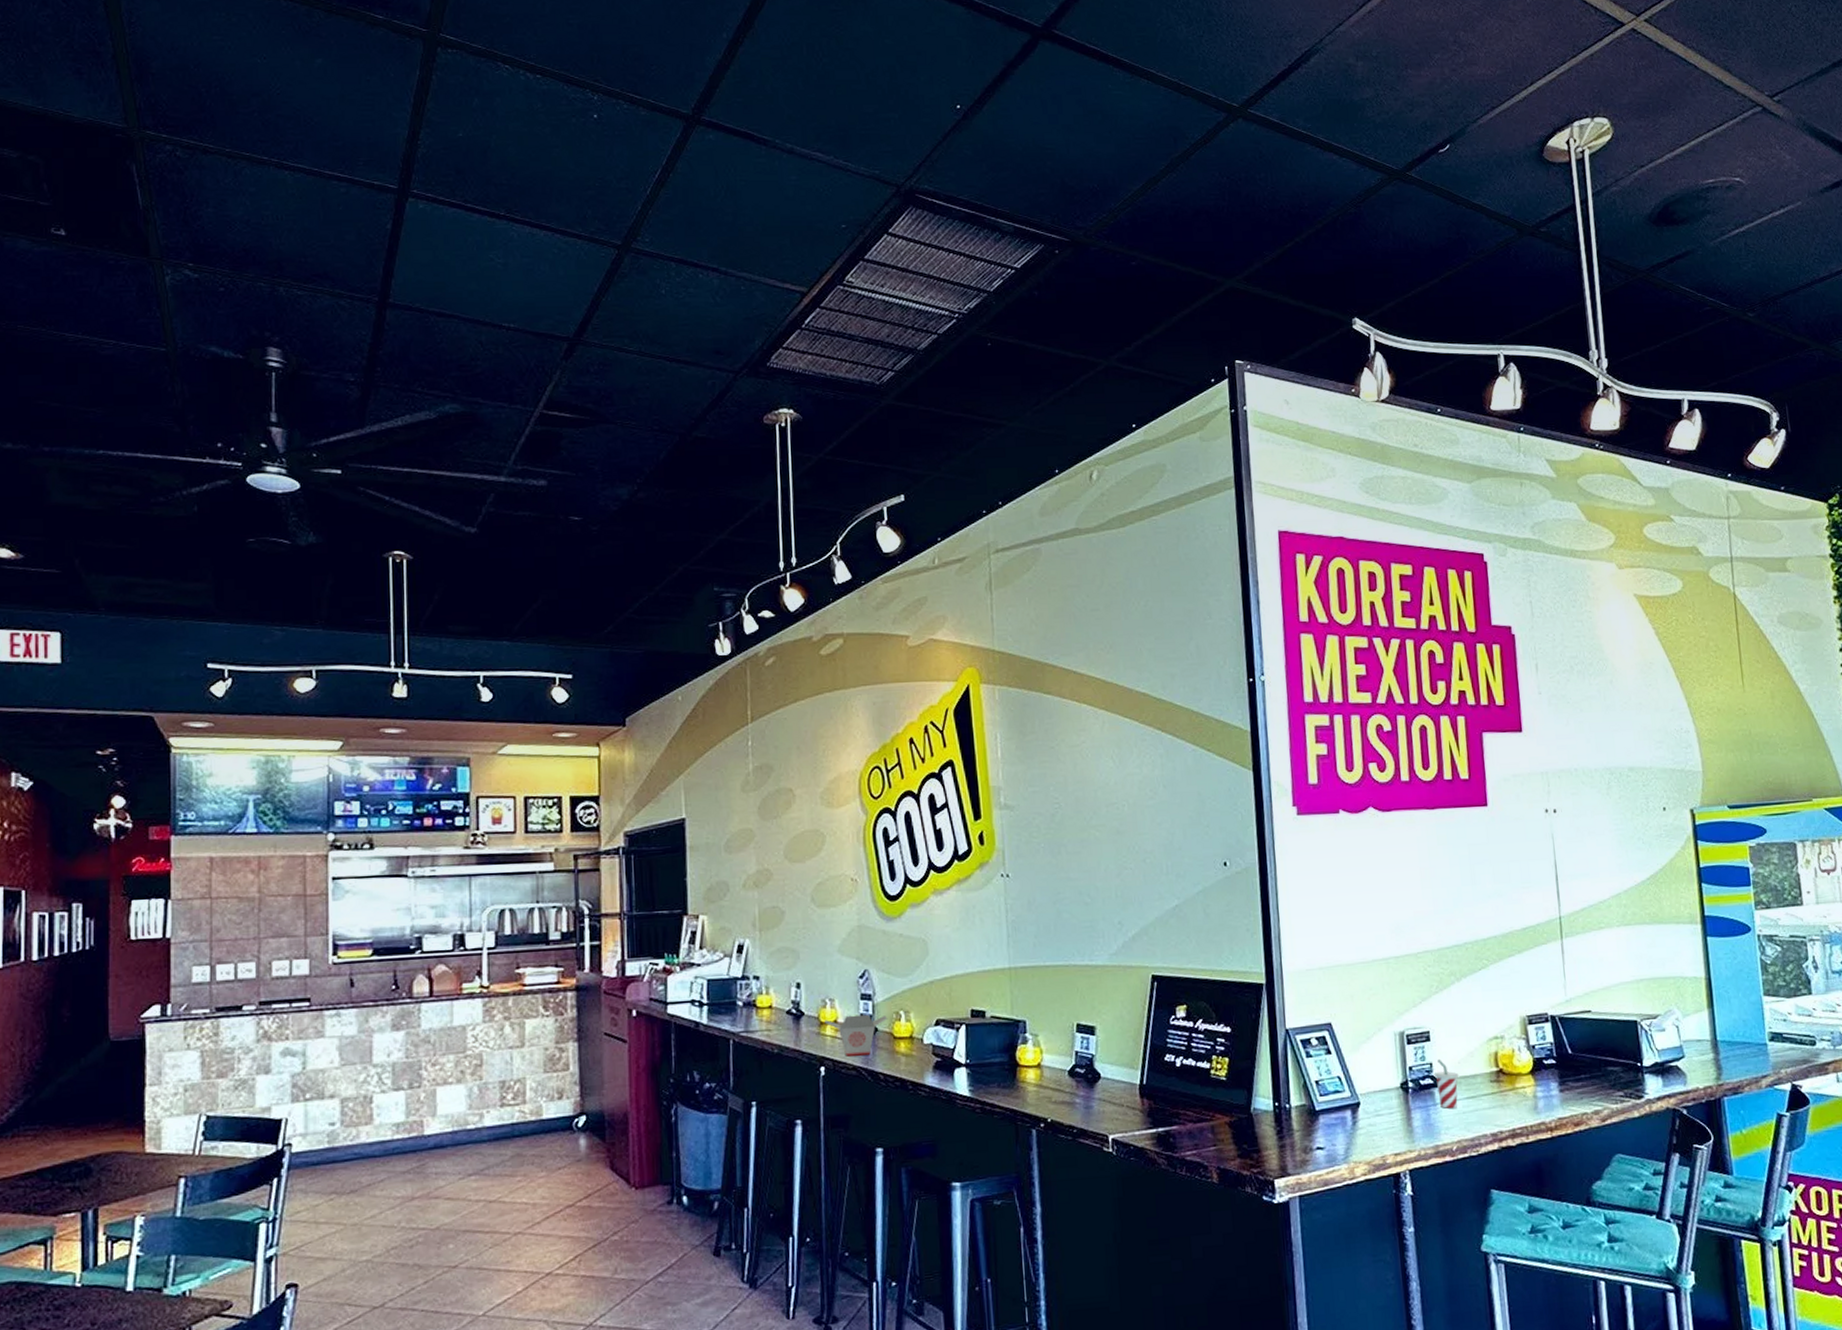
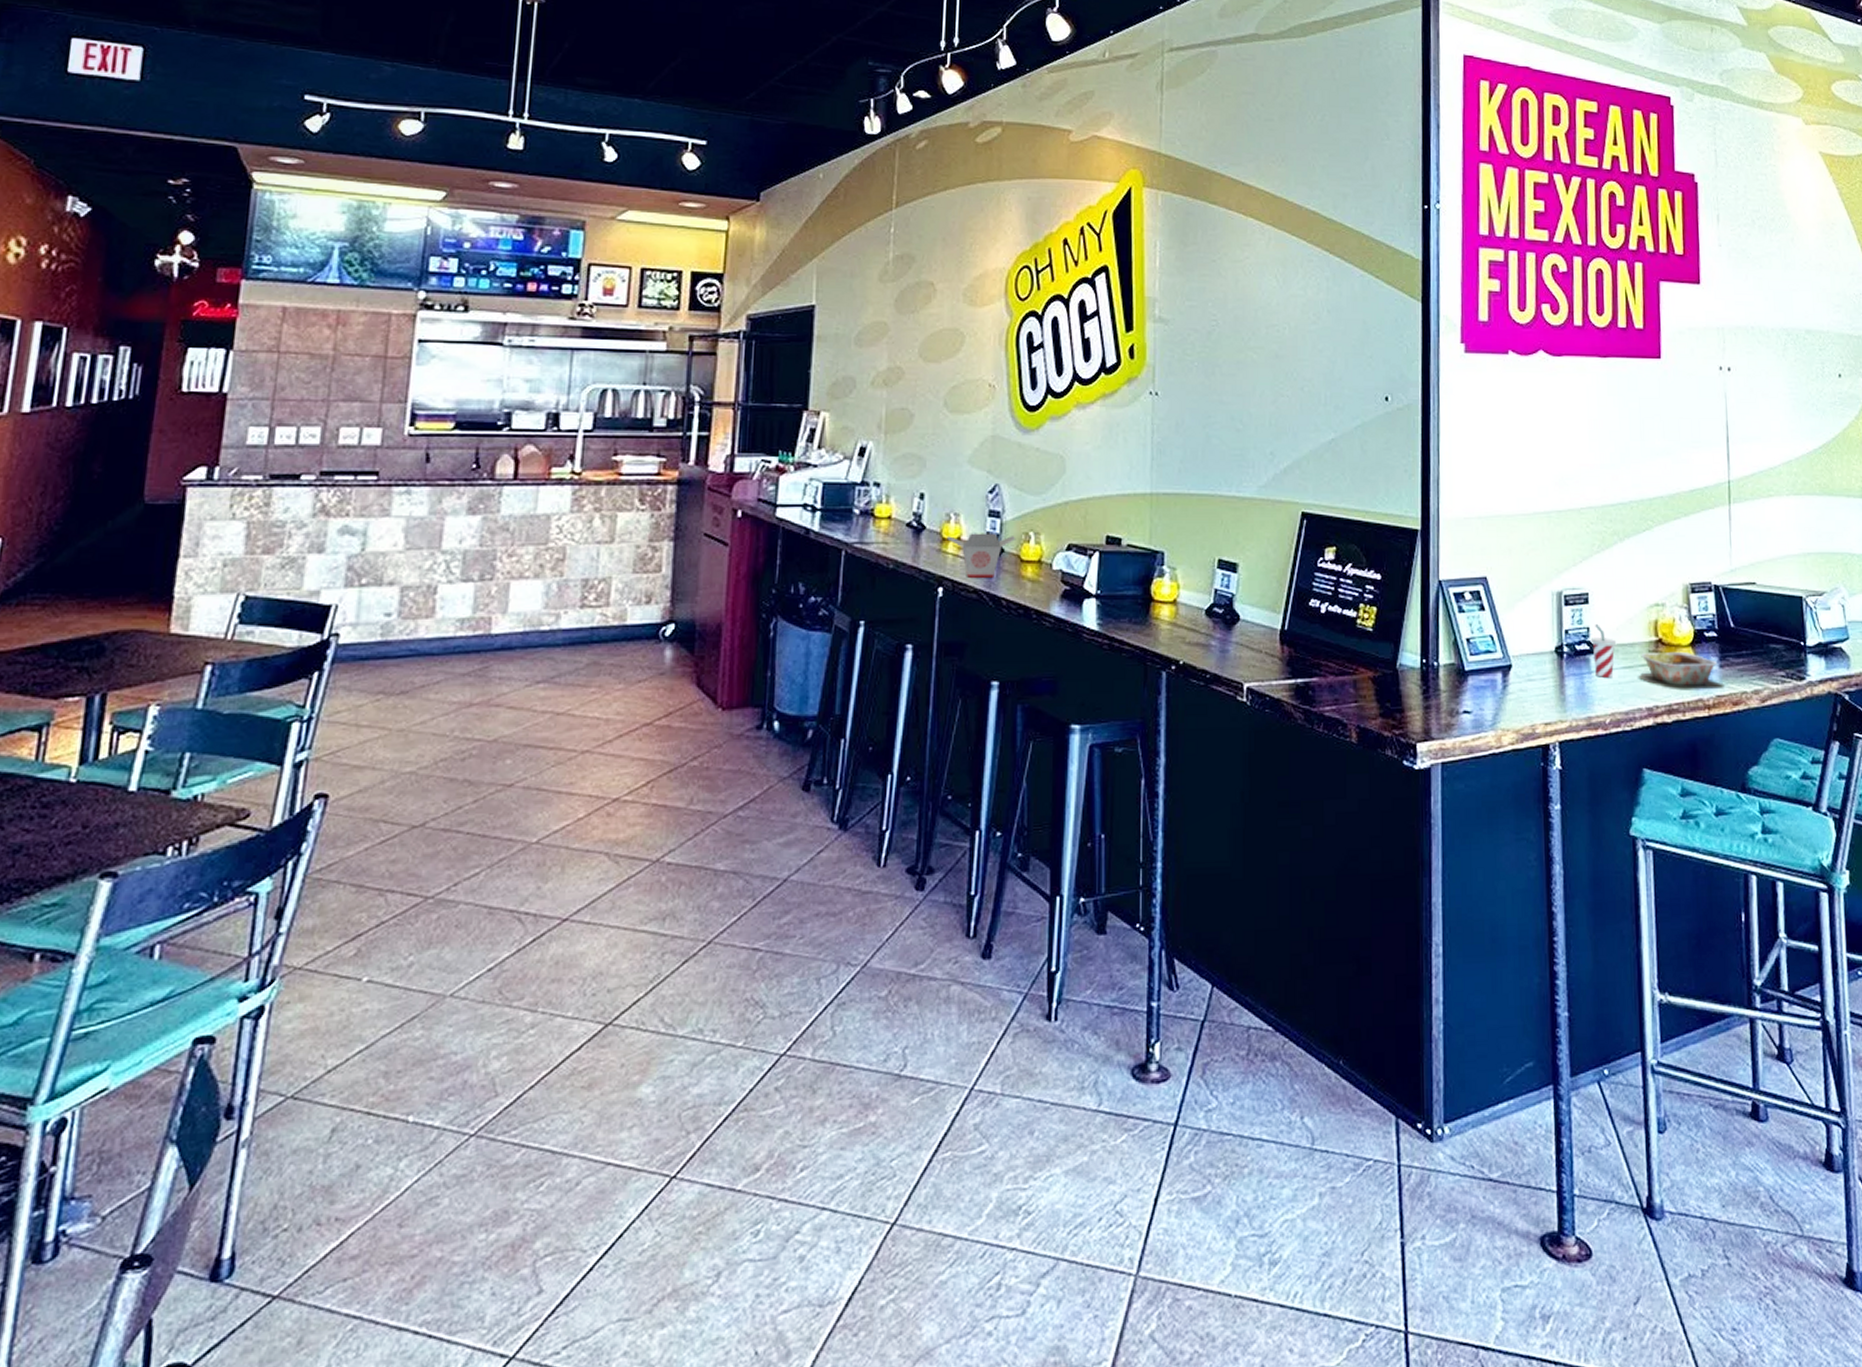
takeout container: none [1481,1080,1566,1116] -> present [1638,651,1726,691]

